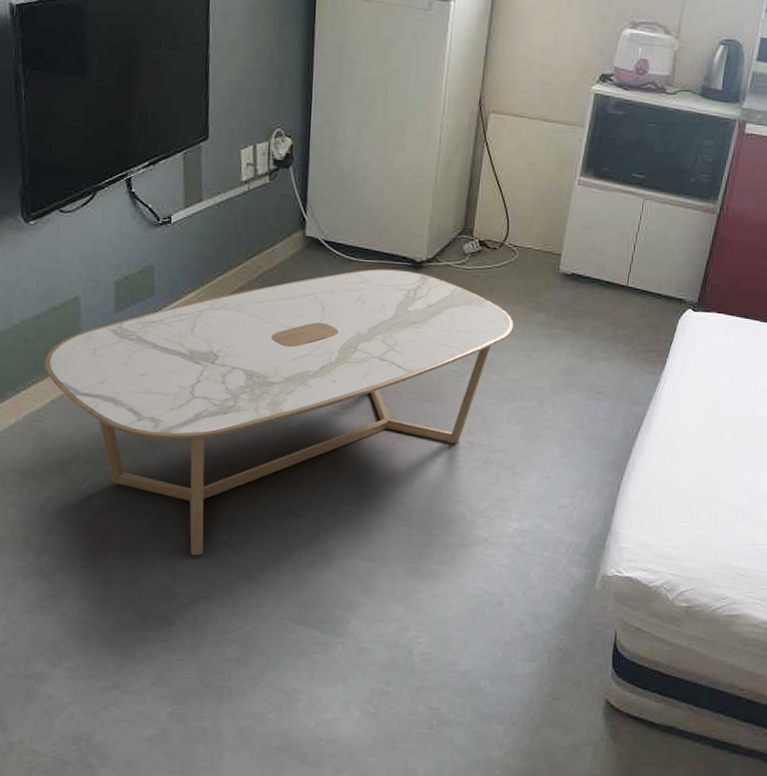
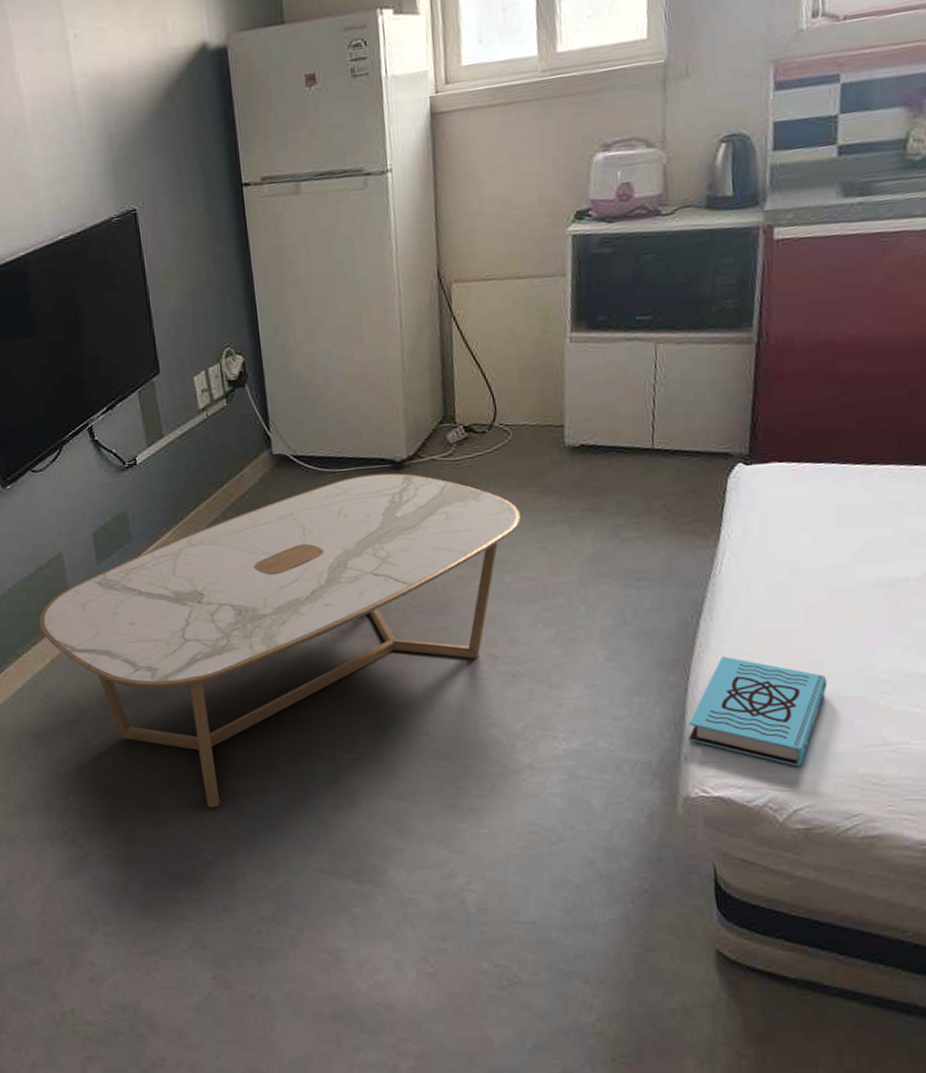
book: none [614,464,723,557] -> present [689,656,828,767]

